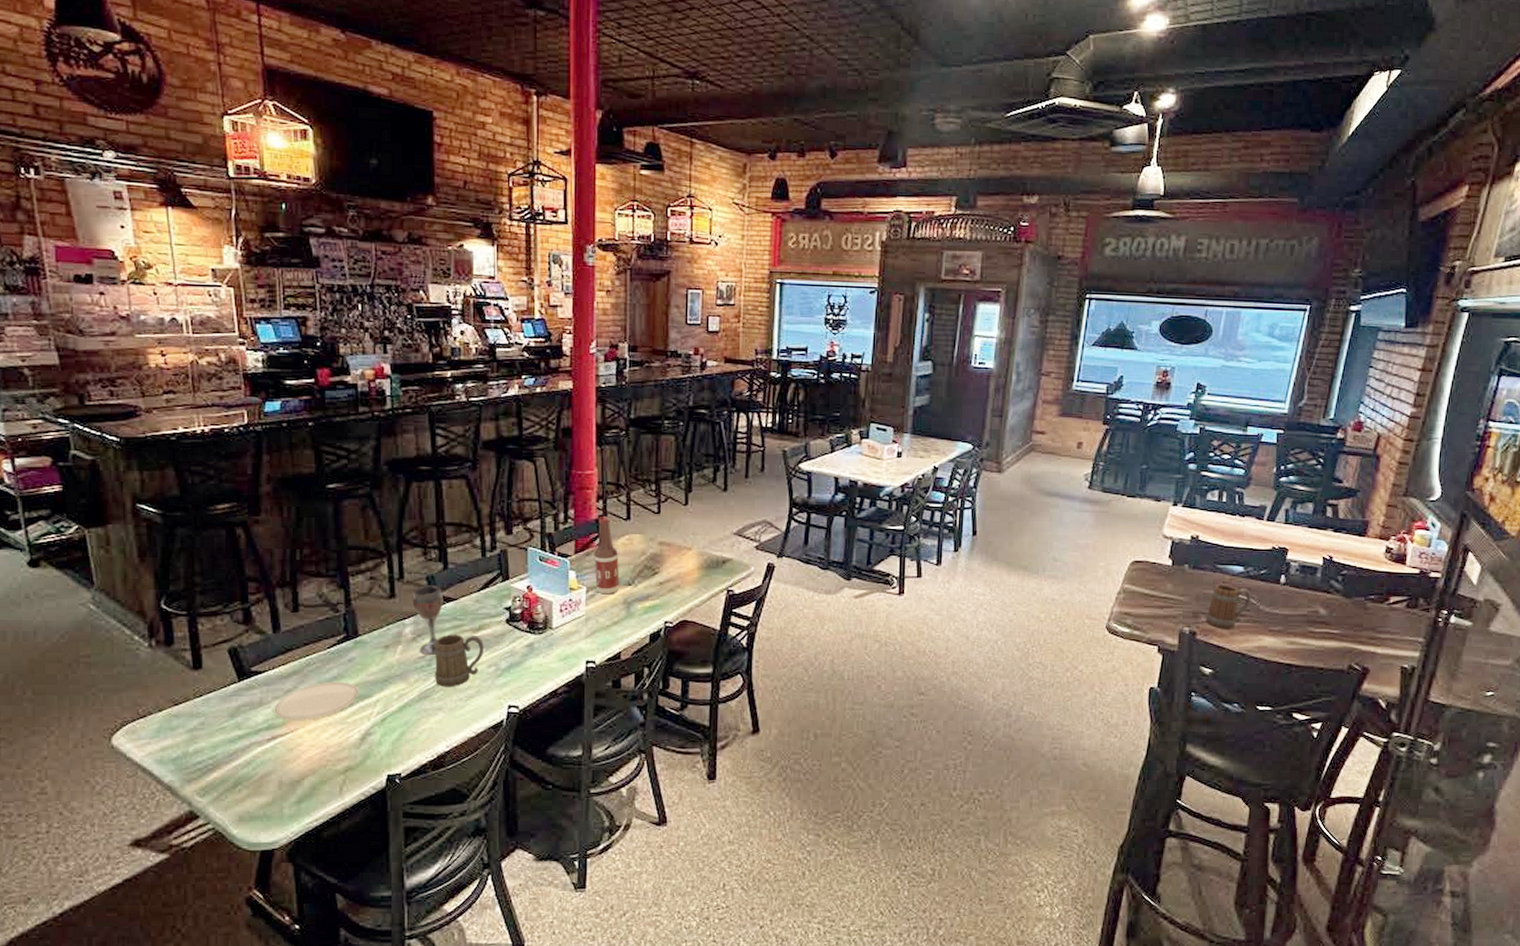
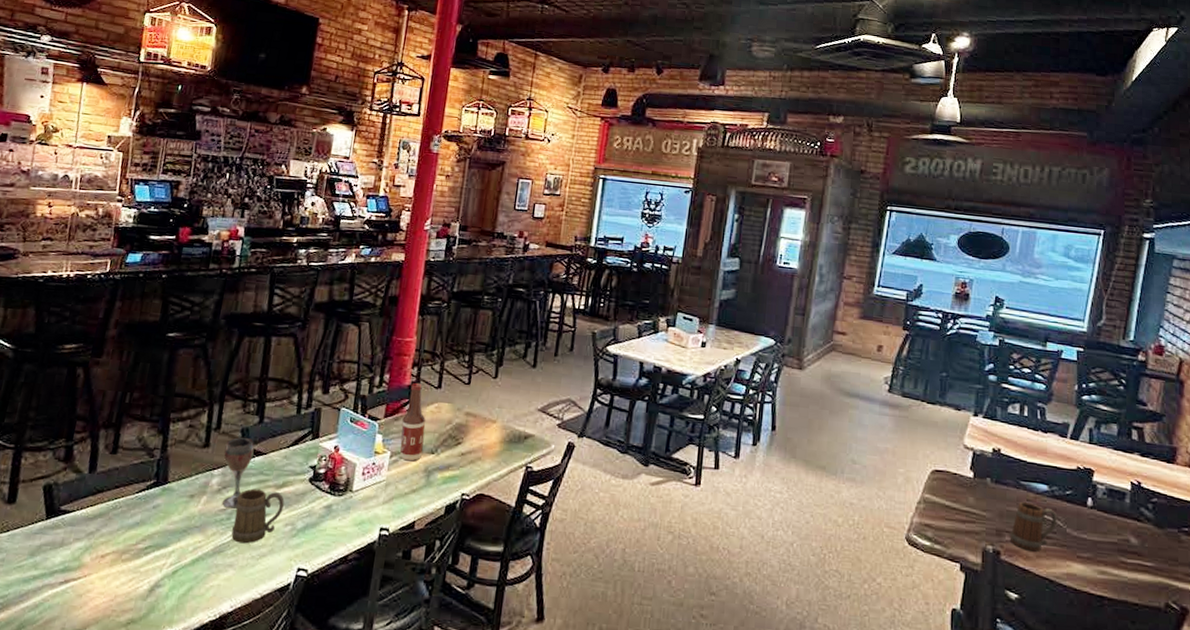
plate: present [274,681,359,720] -> none [72,527,157,566]

